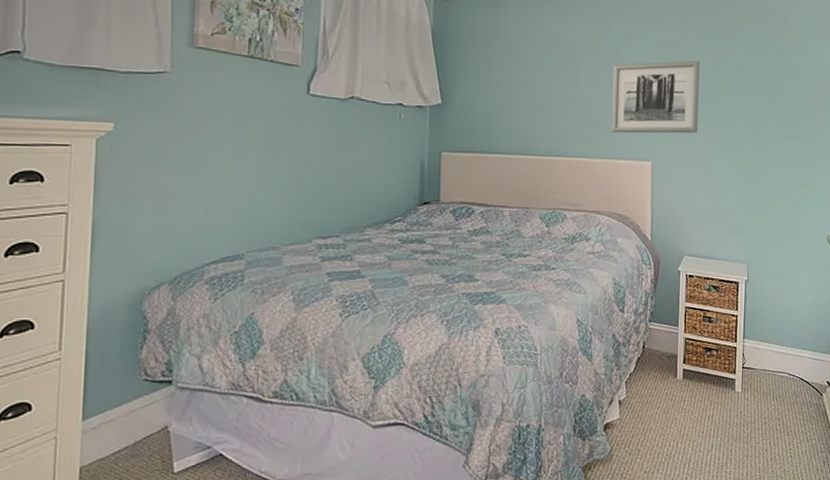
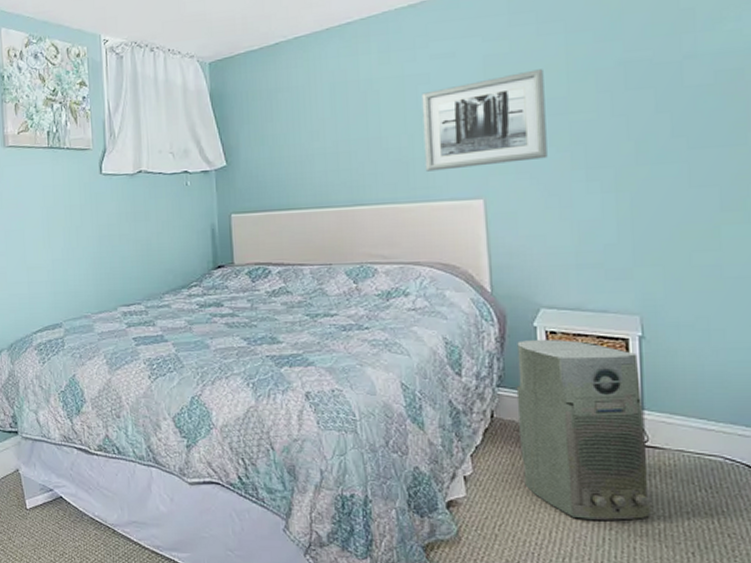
air purifier: none [662,282,744,430] -> present [516,340,650,520]

